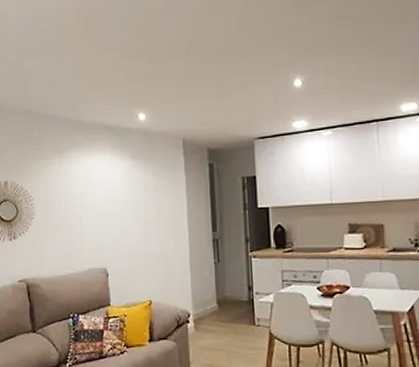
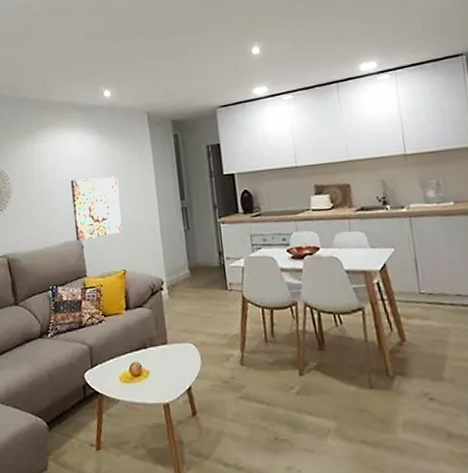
wall art: none [98,203,150,268] -> present [70,176,122,241]

